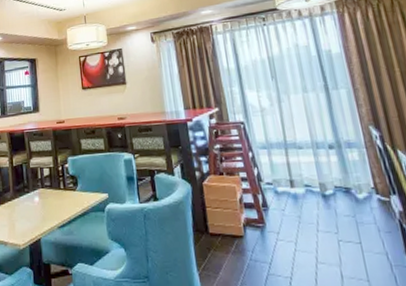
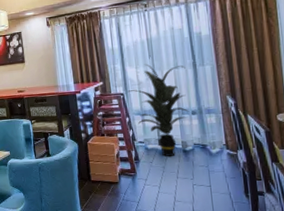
indoor plant: none [249,86,325,203] -> present [127,64,189,157]

